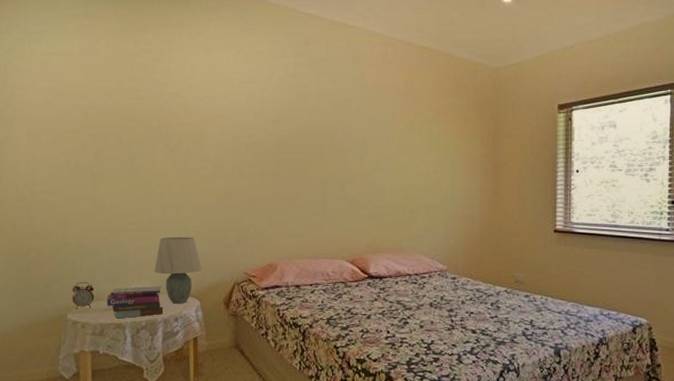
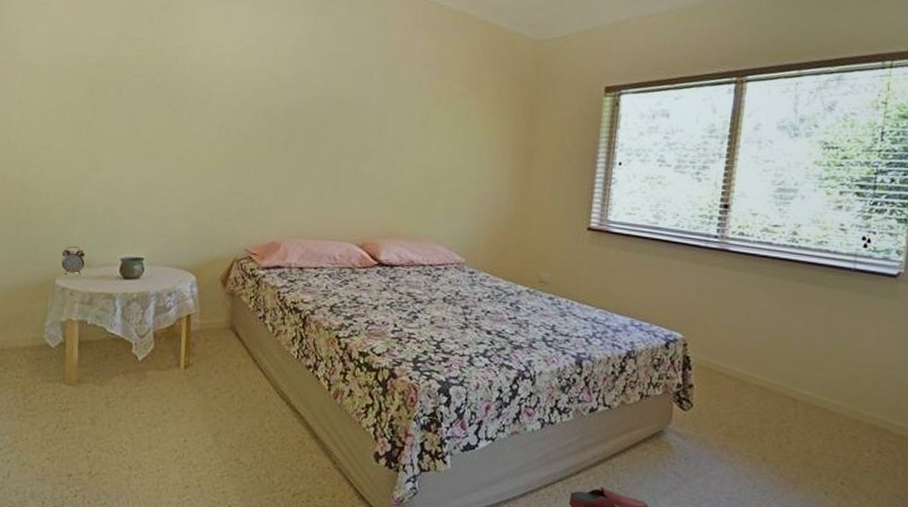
books: present [106,286,164,319] -> none [97,255,157,289]
table lamp: present [154,236,202,304] -> none [149,204,200,278]

